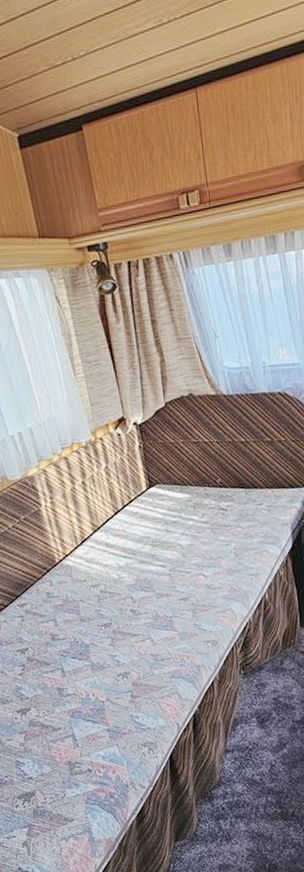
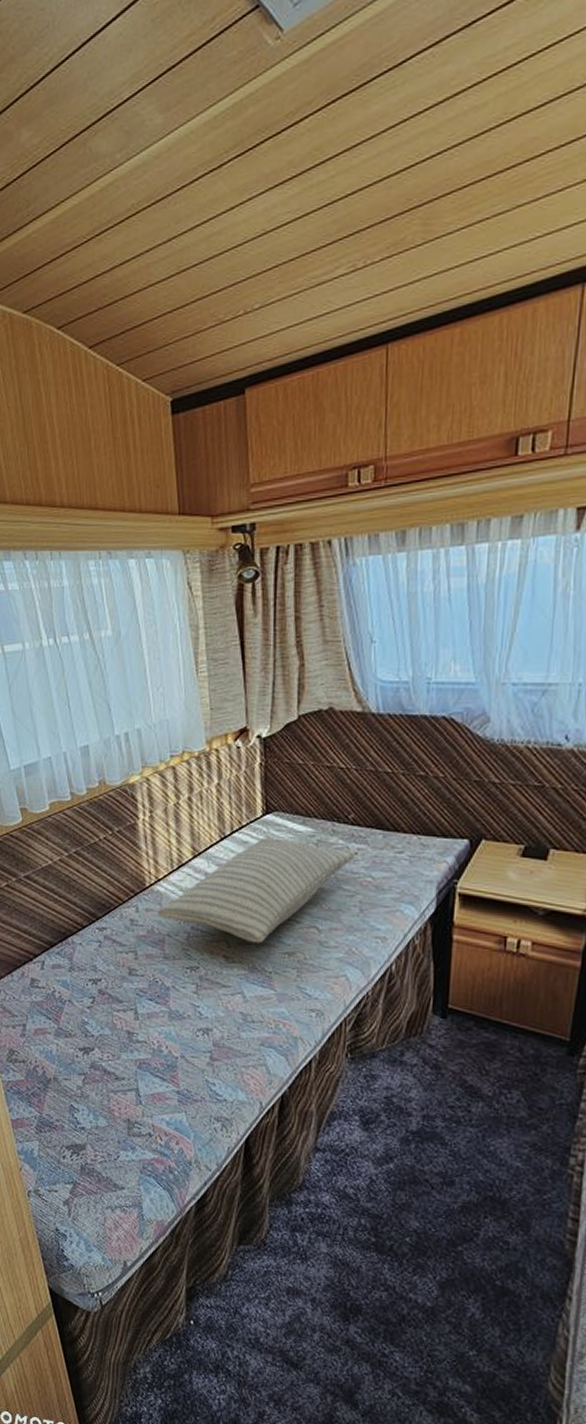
pillow: none [69,506,226,596] -> present [157,837,356,944]

